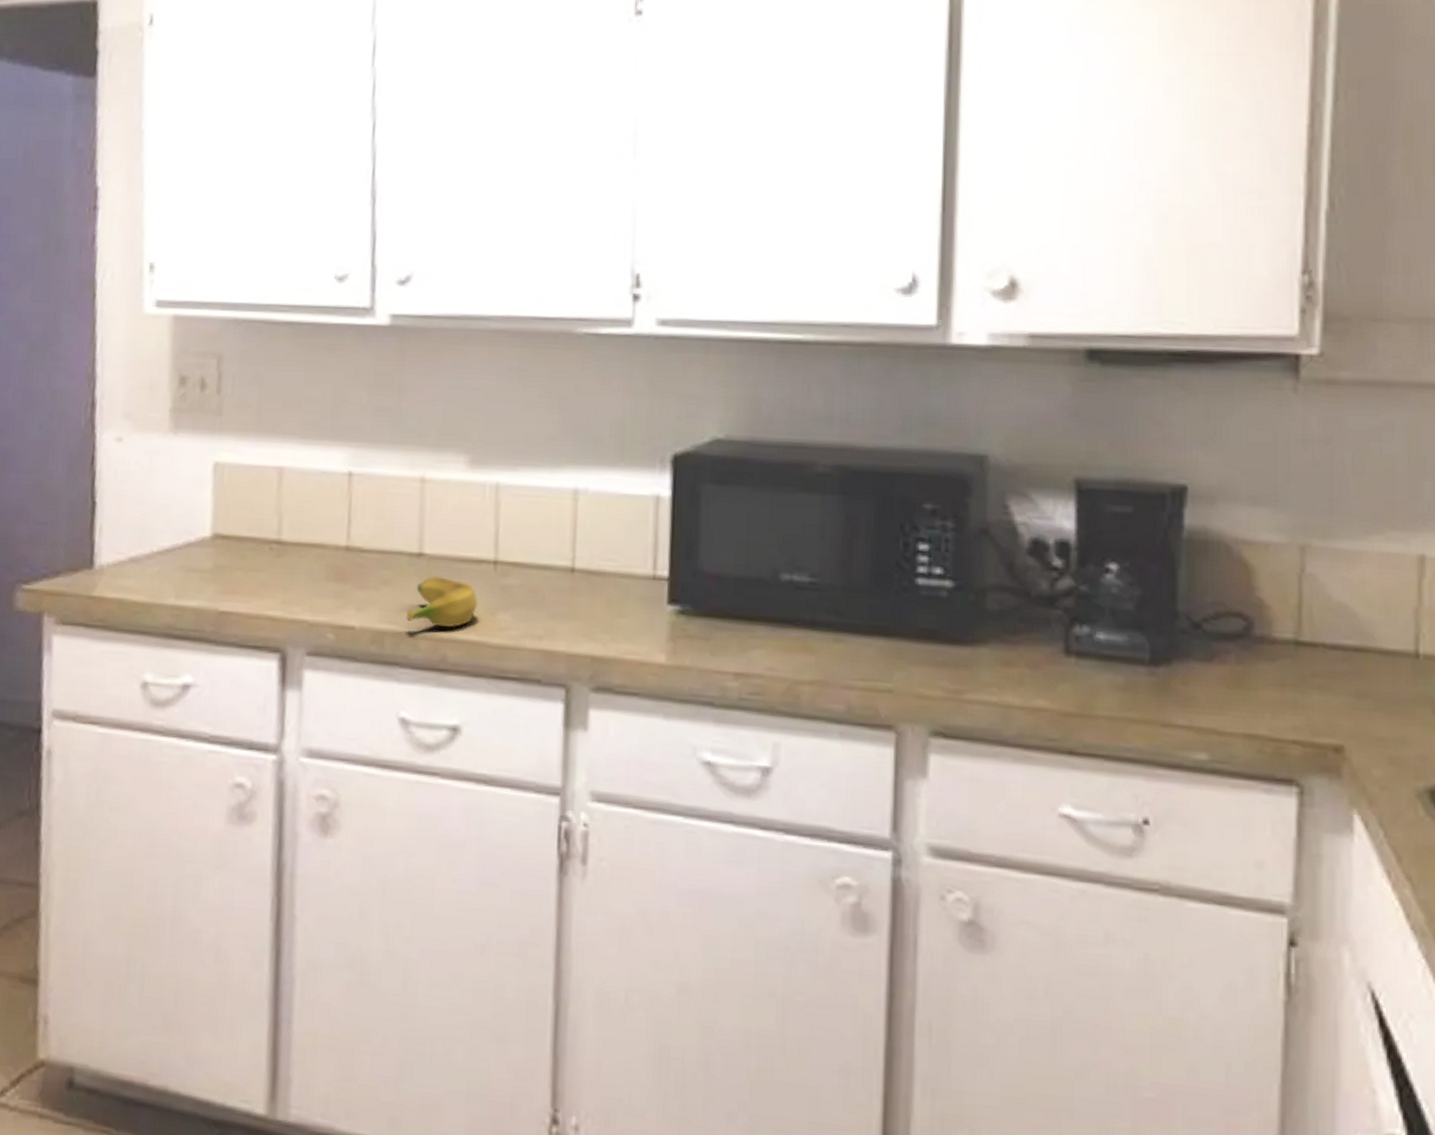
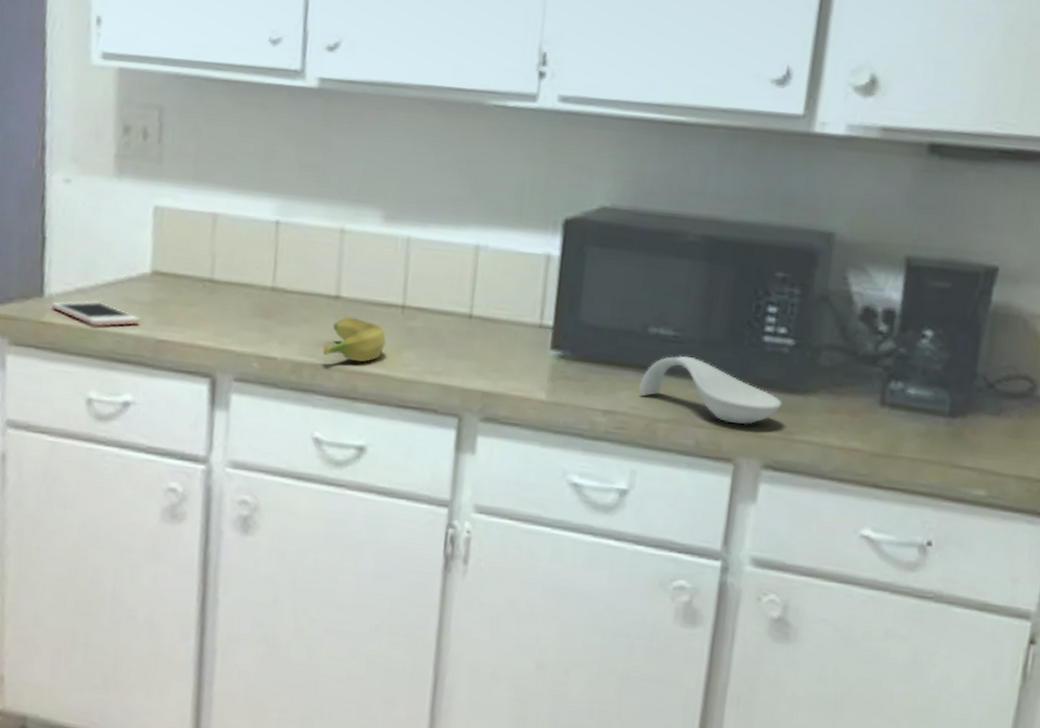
cell phone: none [102,570,200,600] -> present [51,300,140,327]
spoon rest: none [773,604,947,685] -> present [638,355,782,425]

